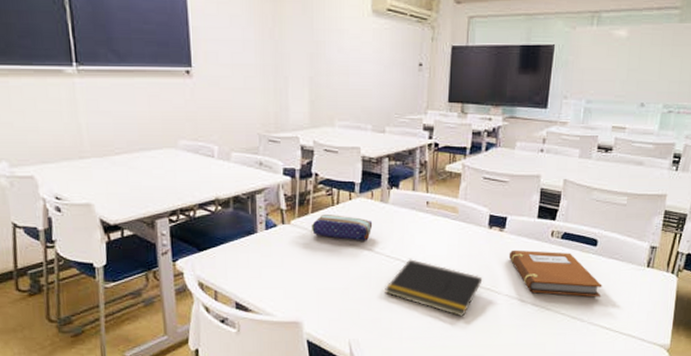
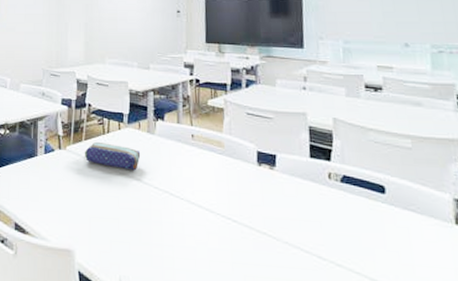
notepad: present [385,259,483,317] -> none [154,192,258,264]
notebook: present [508,249,602,297] -> none [283,190,402,257]

